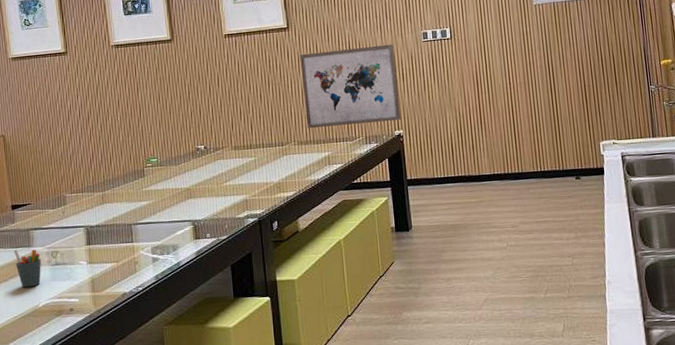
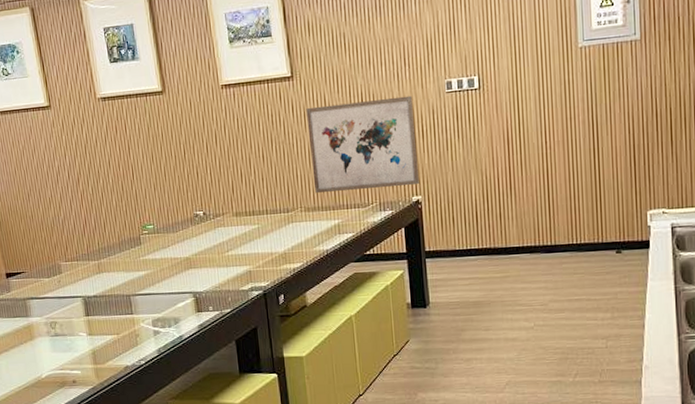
pen holder: present [14,249,41,288] -> none [12,319,42,359]

